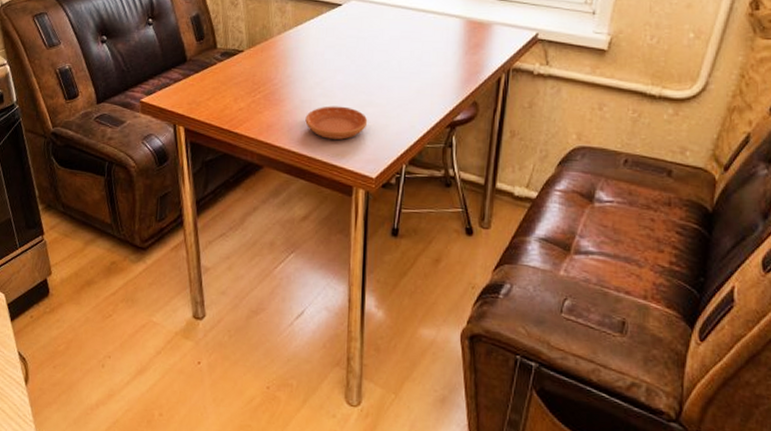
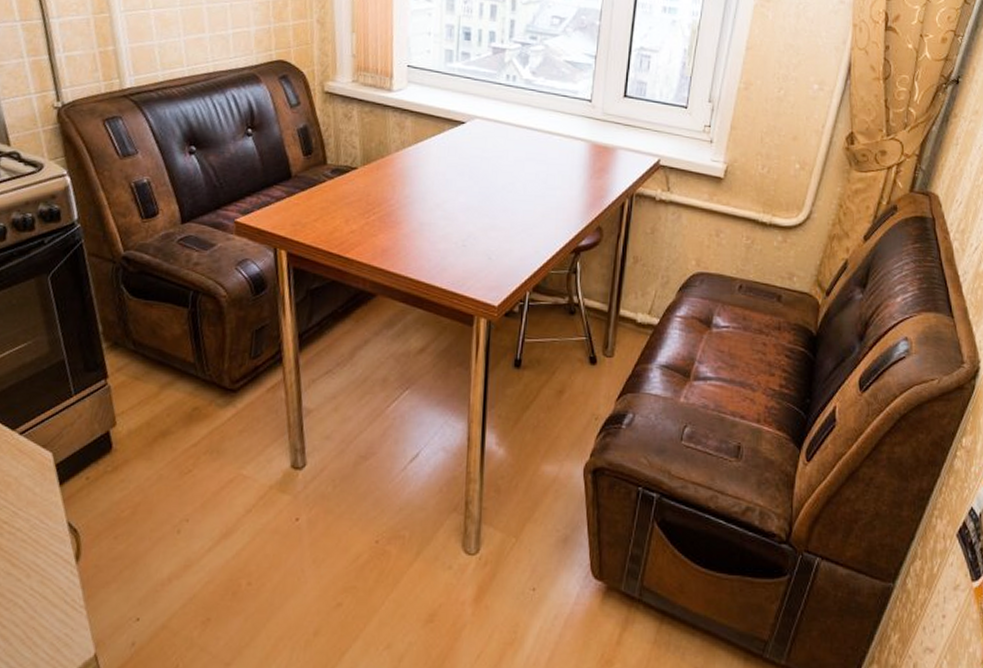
saucer: present [305,106,368,140] -> none [424,229,491,265]

